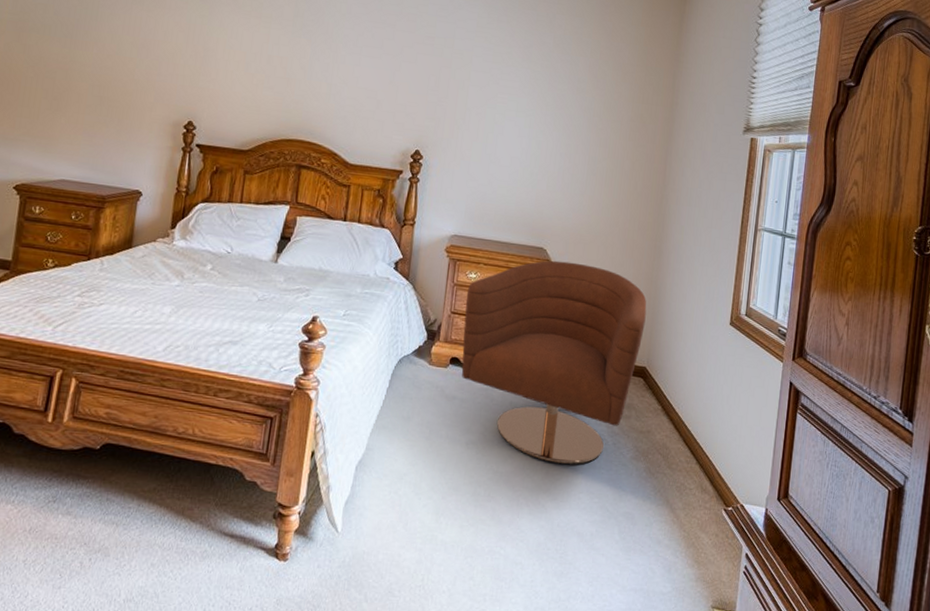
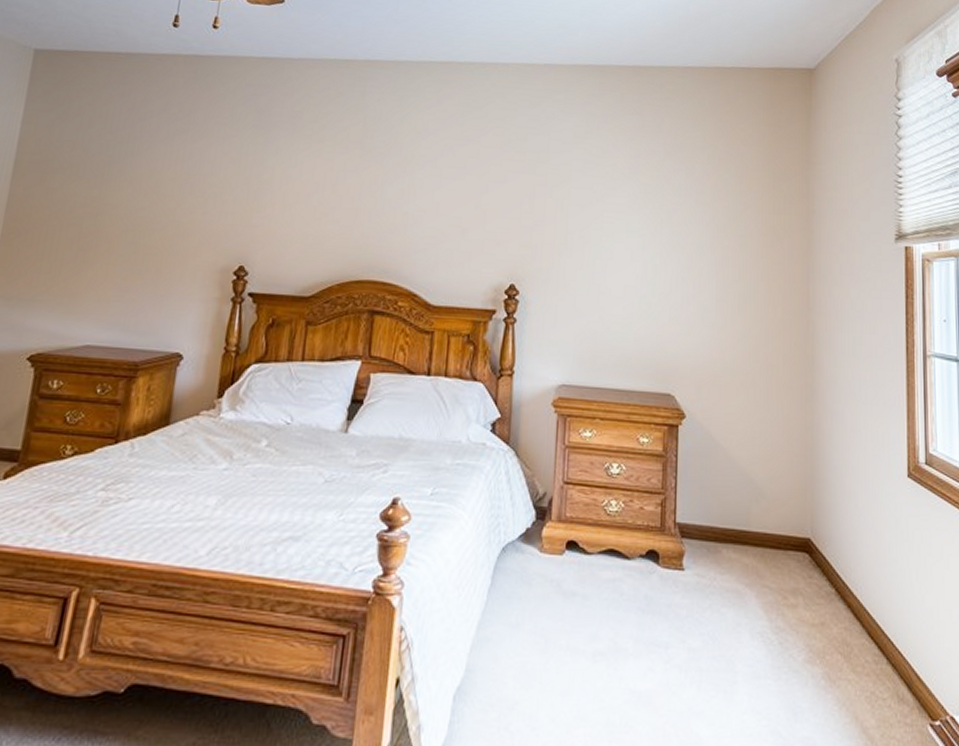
armchair: present [461,260,647,464] -> none [580,409,804,674]

